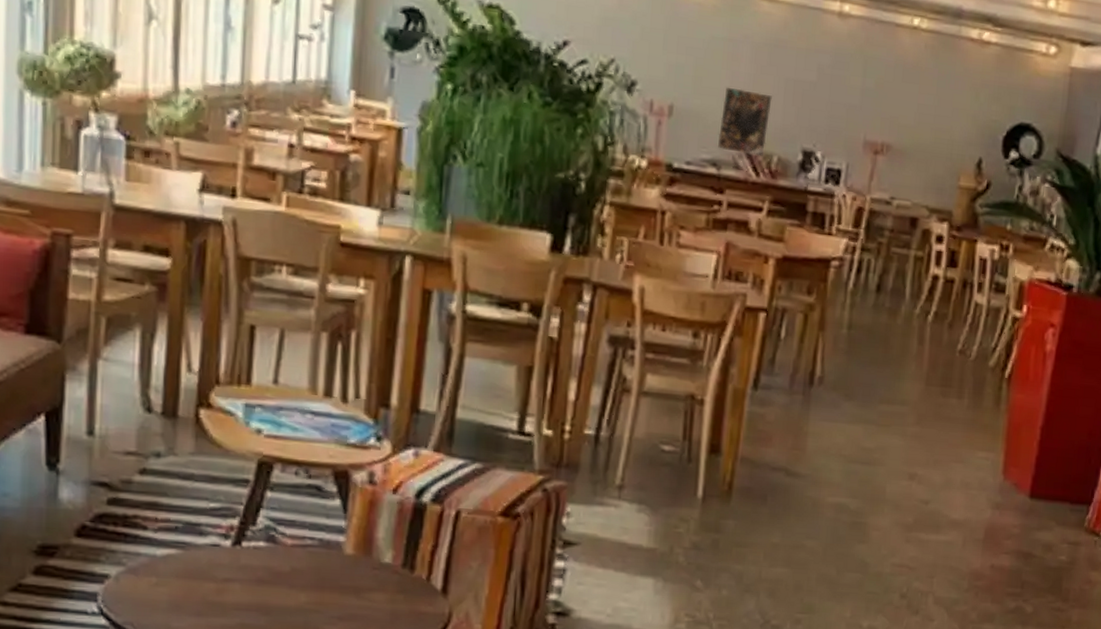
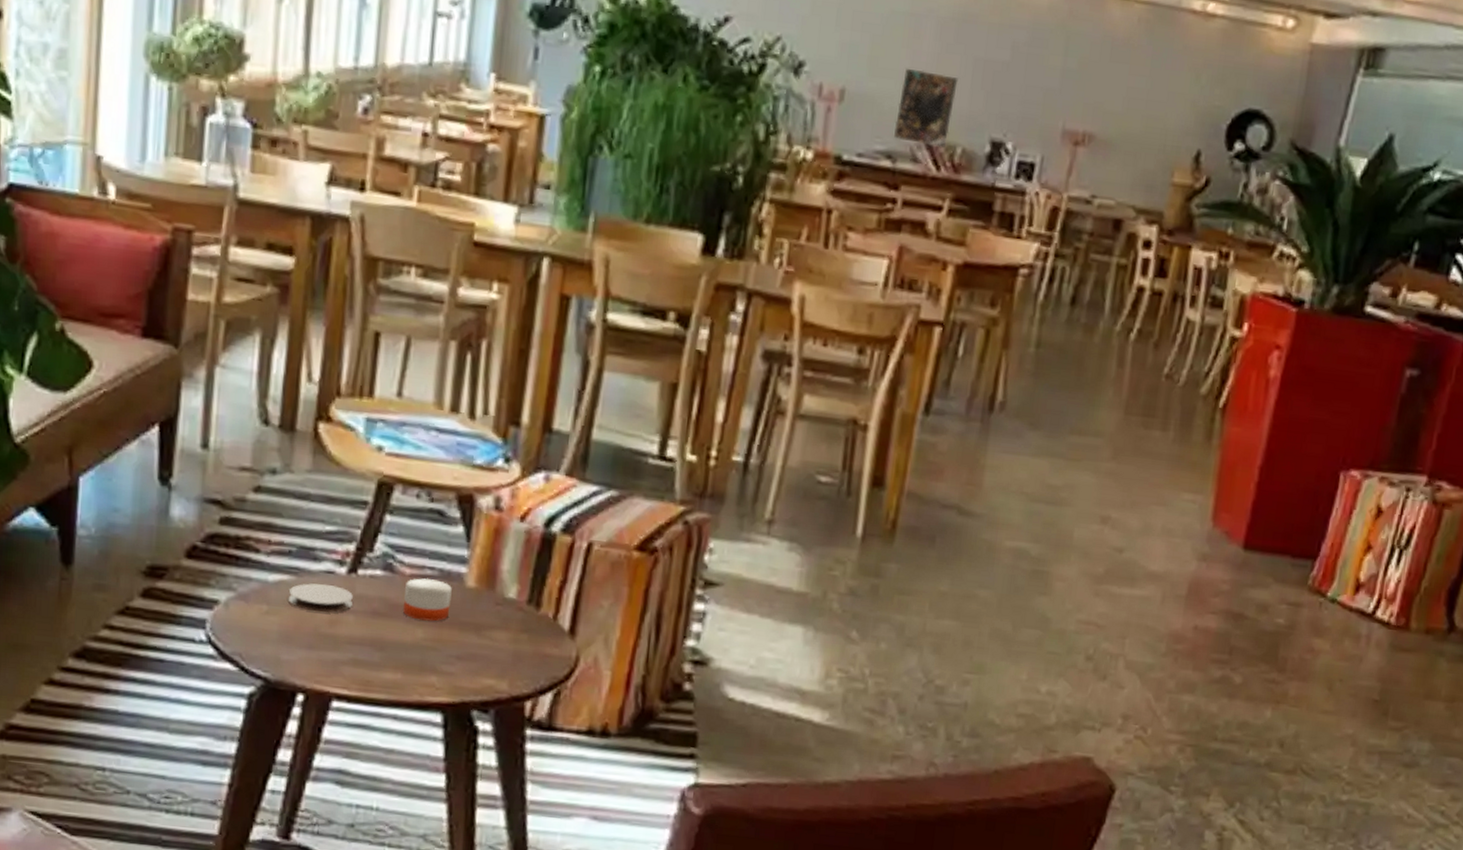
coaster: none [176,556,238,582] -> present [288,583,353,613]
candle: none [286,547,331,587] -> present [403,578,452,622]

